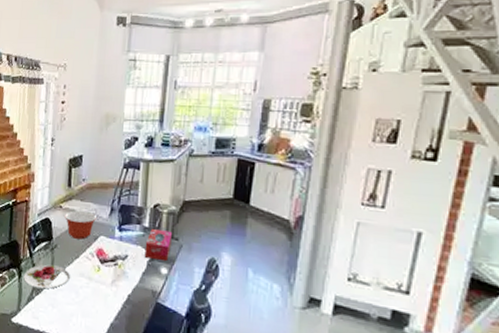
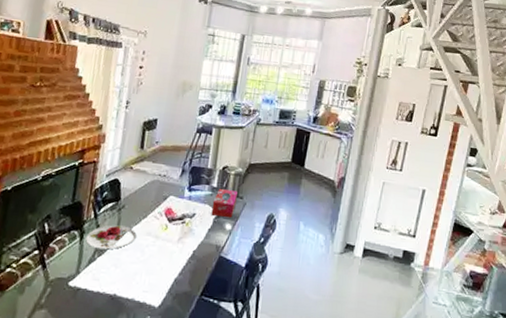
mixing bowl: present [65,211,97,240] -> none [135,172,168,200]

